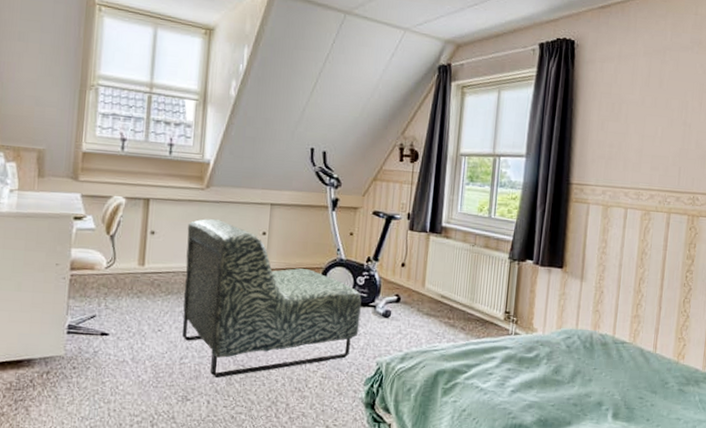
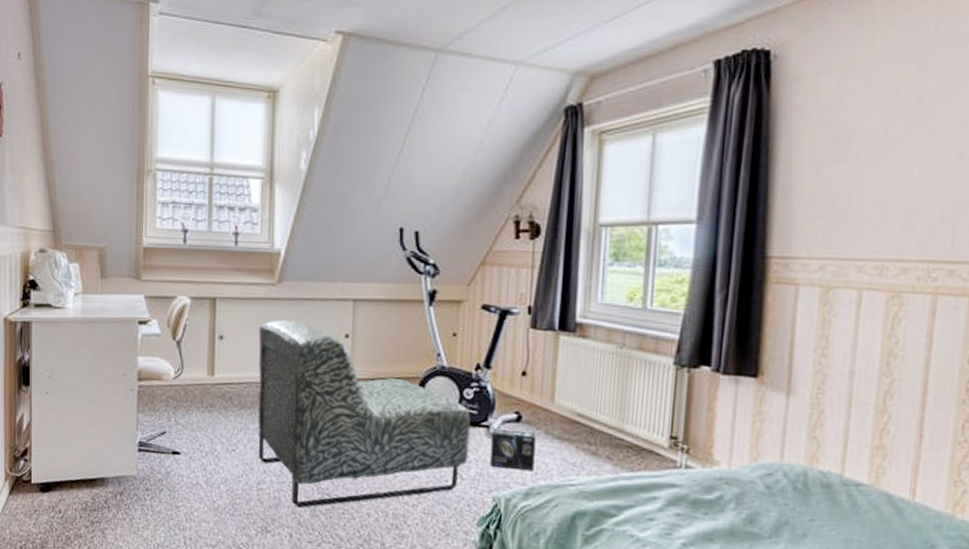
box: none [375,307,411,341] -> present [490,428,536,472]

